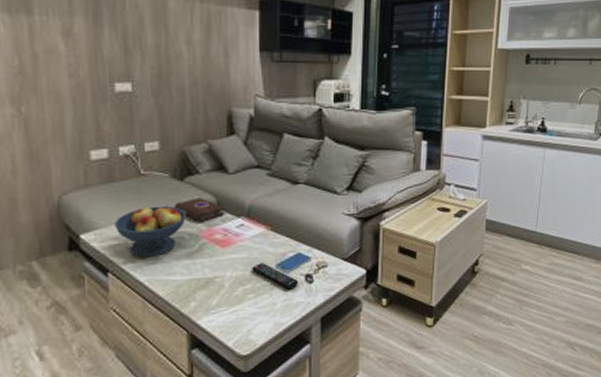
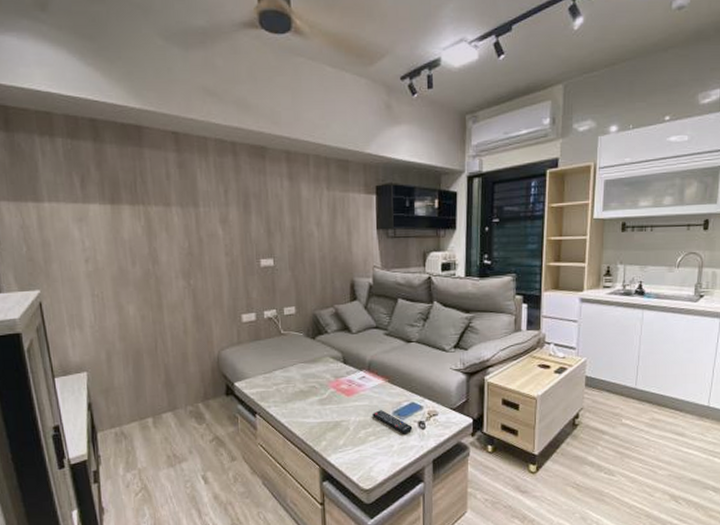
fruit bowl: present [114,205,187,258] -> none [261,360,319,403]
book: present [174,197,225,222] -> none [308,353,350,374]

